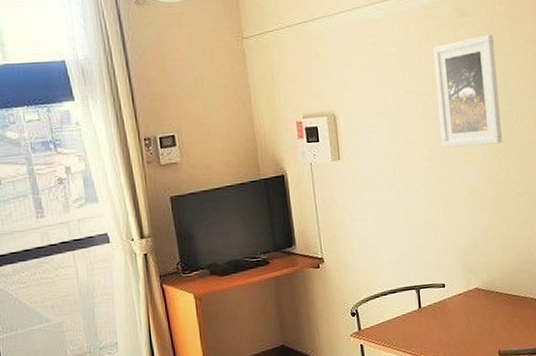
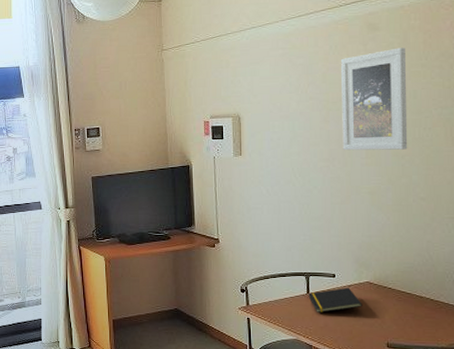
notepad: none [420,296,473,328] -> present [308,287,362,313]

